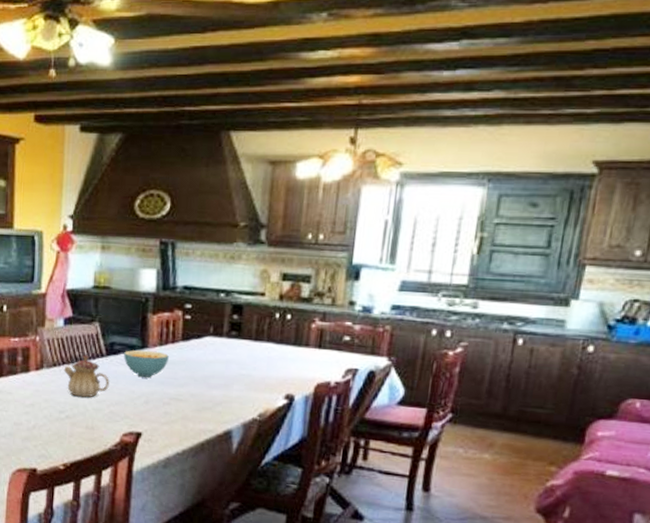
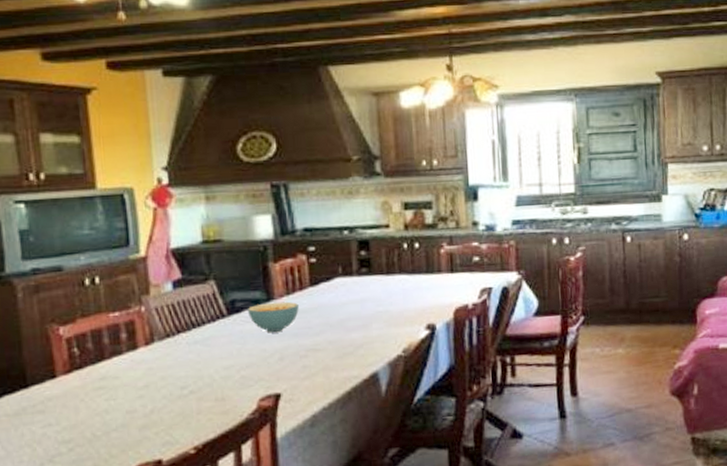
teapot: present [63,355,109,398] -> none [179,318,236,367]

